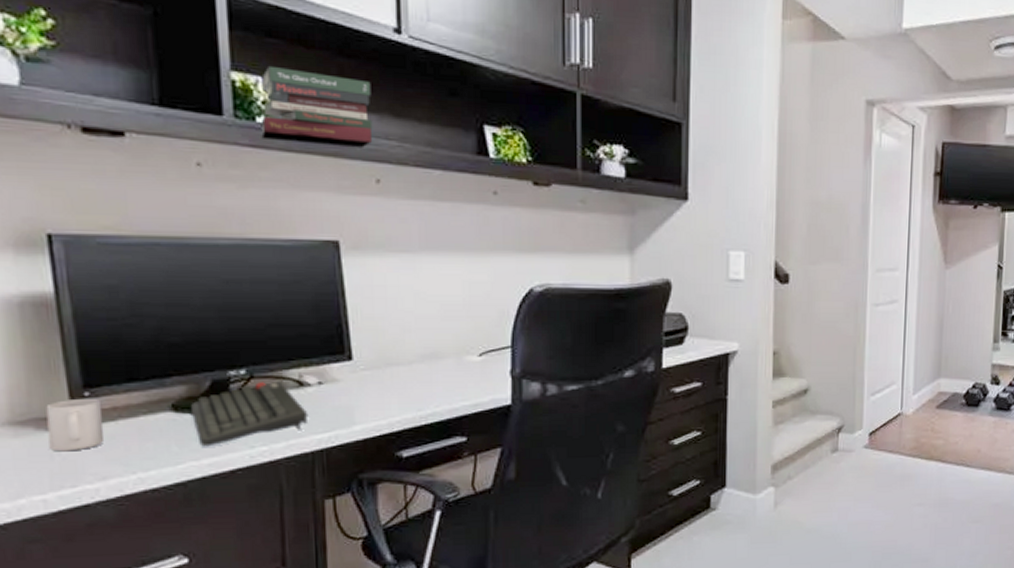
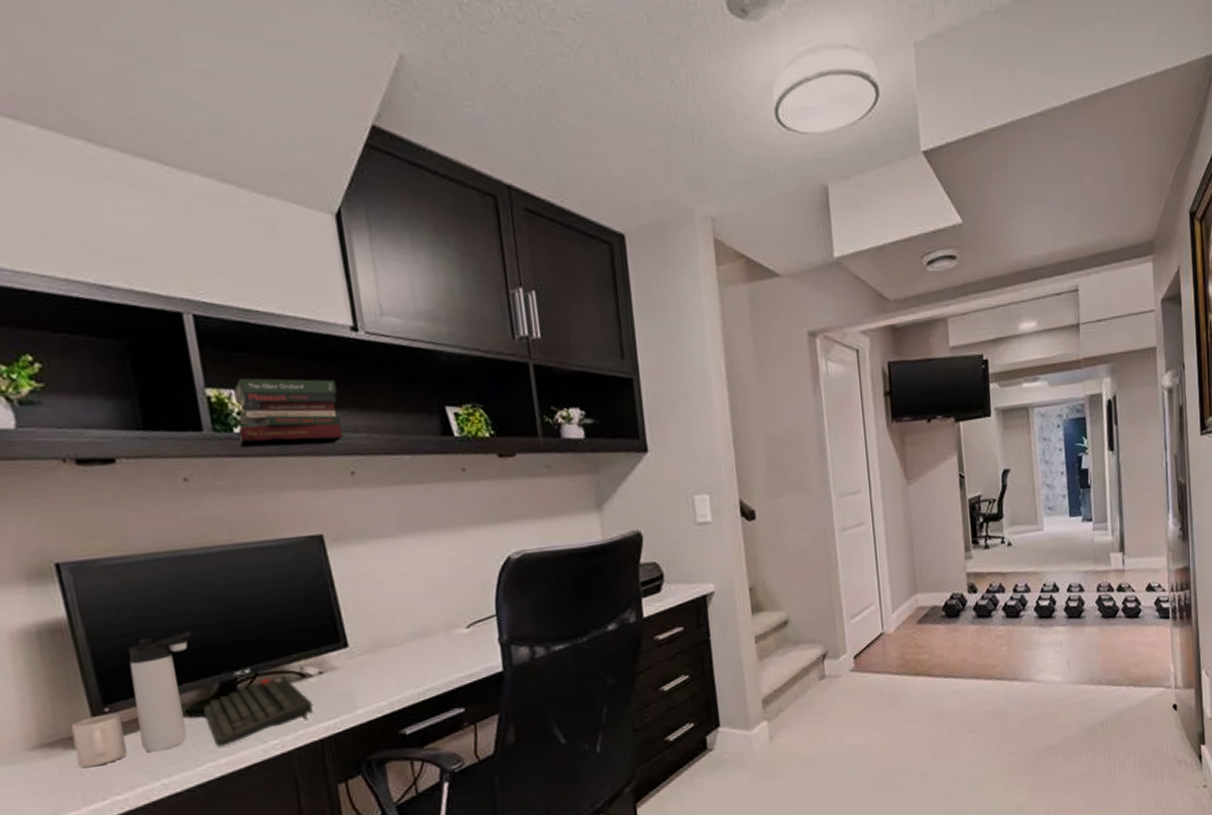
thermos bottle: none [116,322,186,444] -> present [128,630,191,753]

